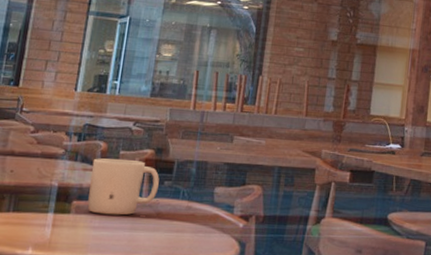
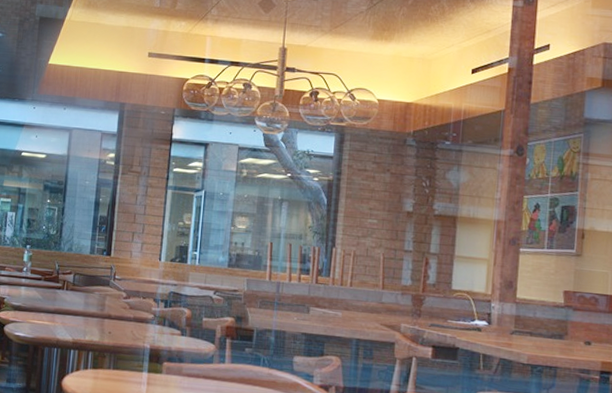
mug: present [87,158,159,216] -> none [176,324,240,378]

